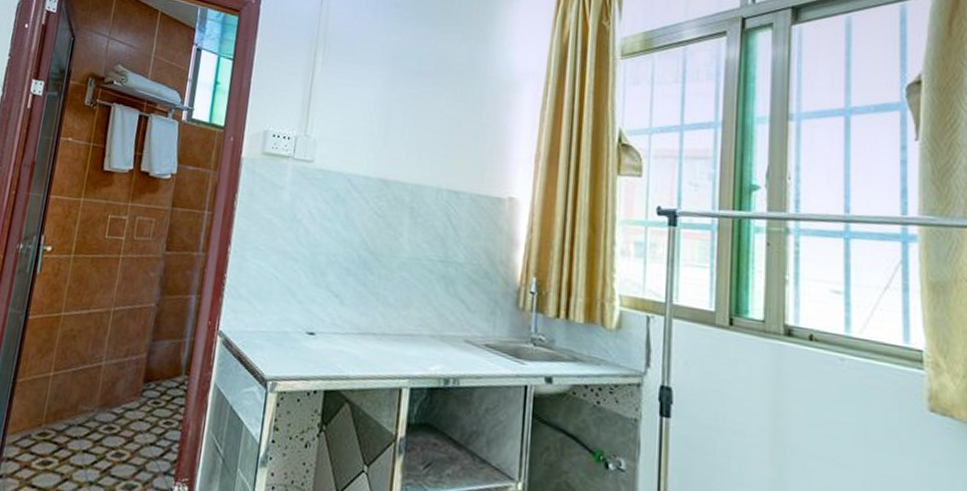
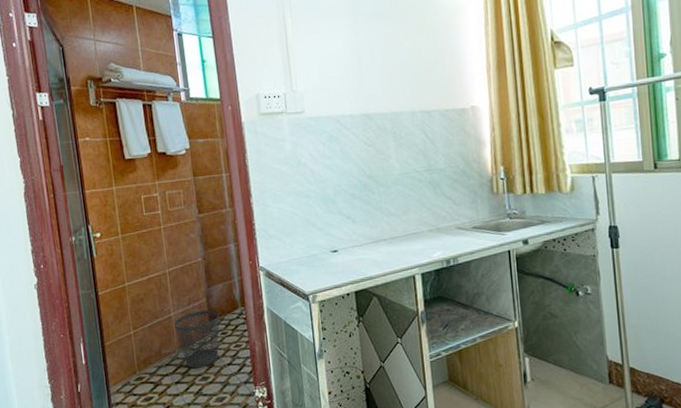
wastebasket: none [101,366,158,440] -> present [173,310,220,369]

